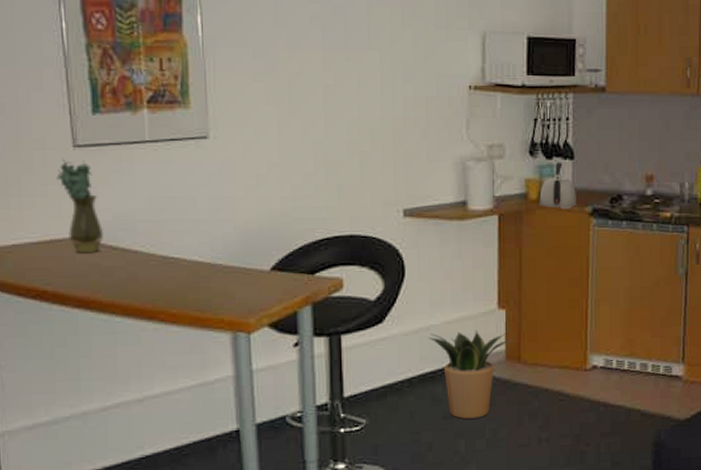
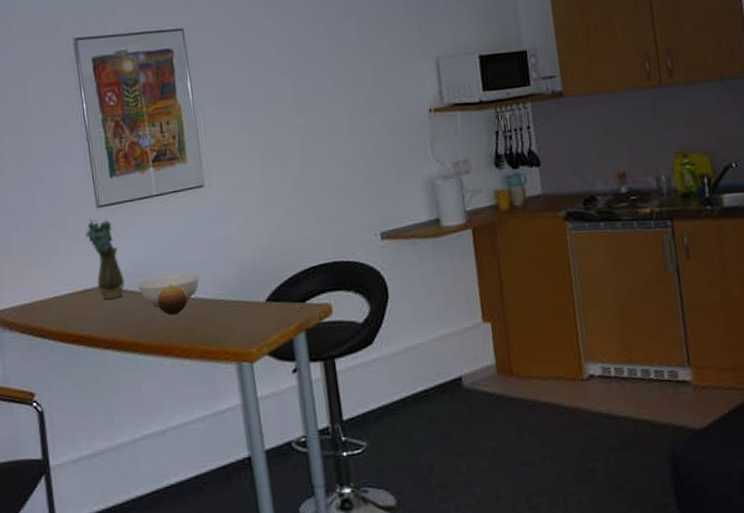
bowl: none [119,232,195,267] -> present [137,273,200,308]
fruit: none [142,242,179,276] -> present [157,284,187,315]
potted plant: present [427,329,512,420] -> none [417,345,502,438]
kettle: present [539,162,578,210] -> none [510,170,550,217]

